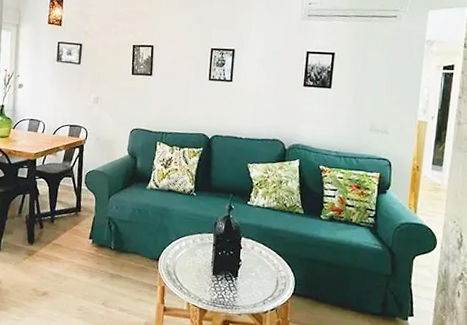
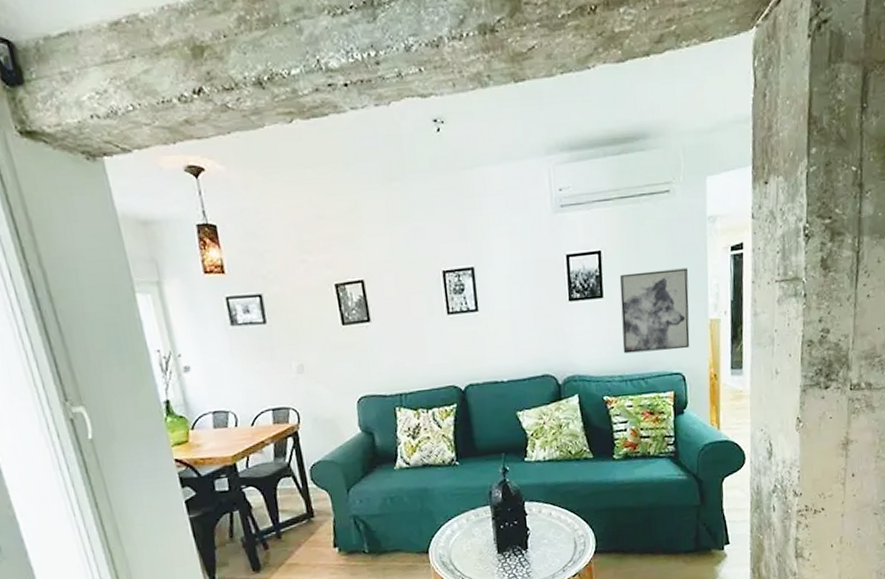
wall art: none [341,73,404,141] -> present [619,268,690,354]

